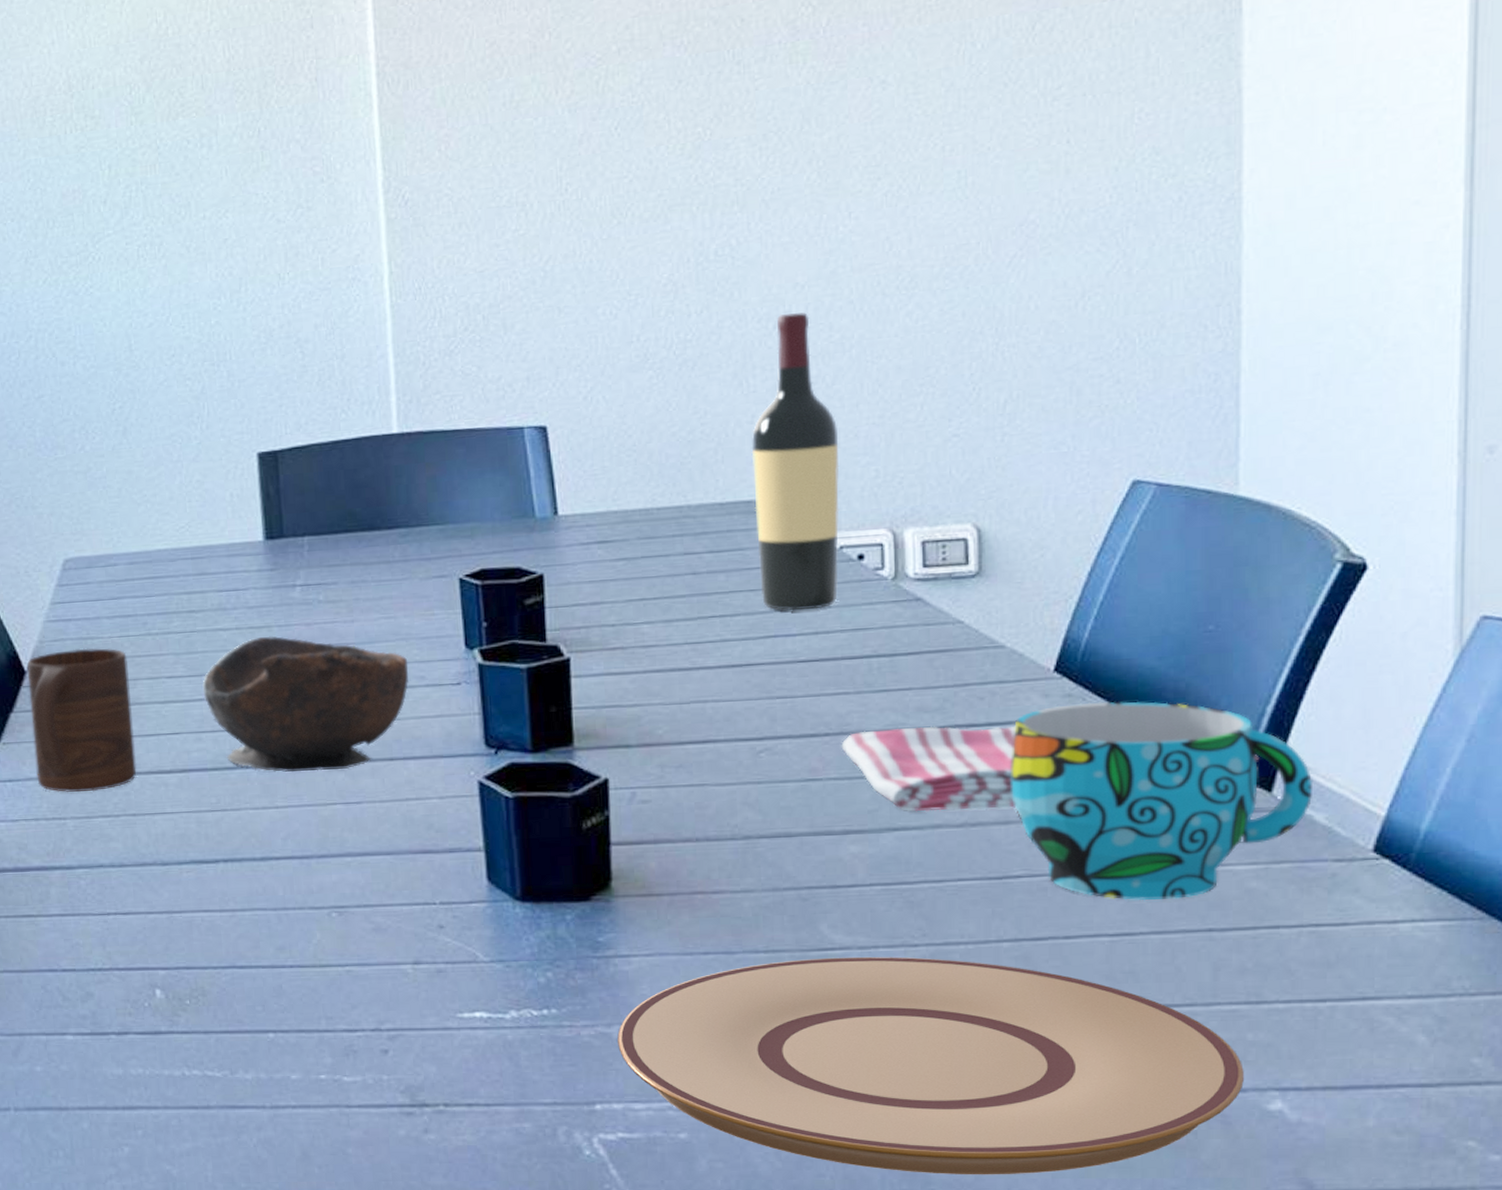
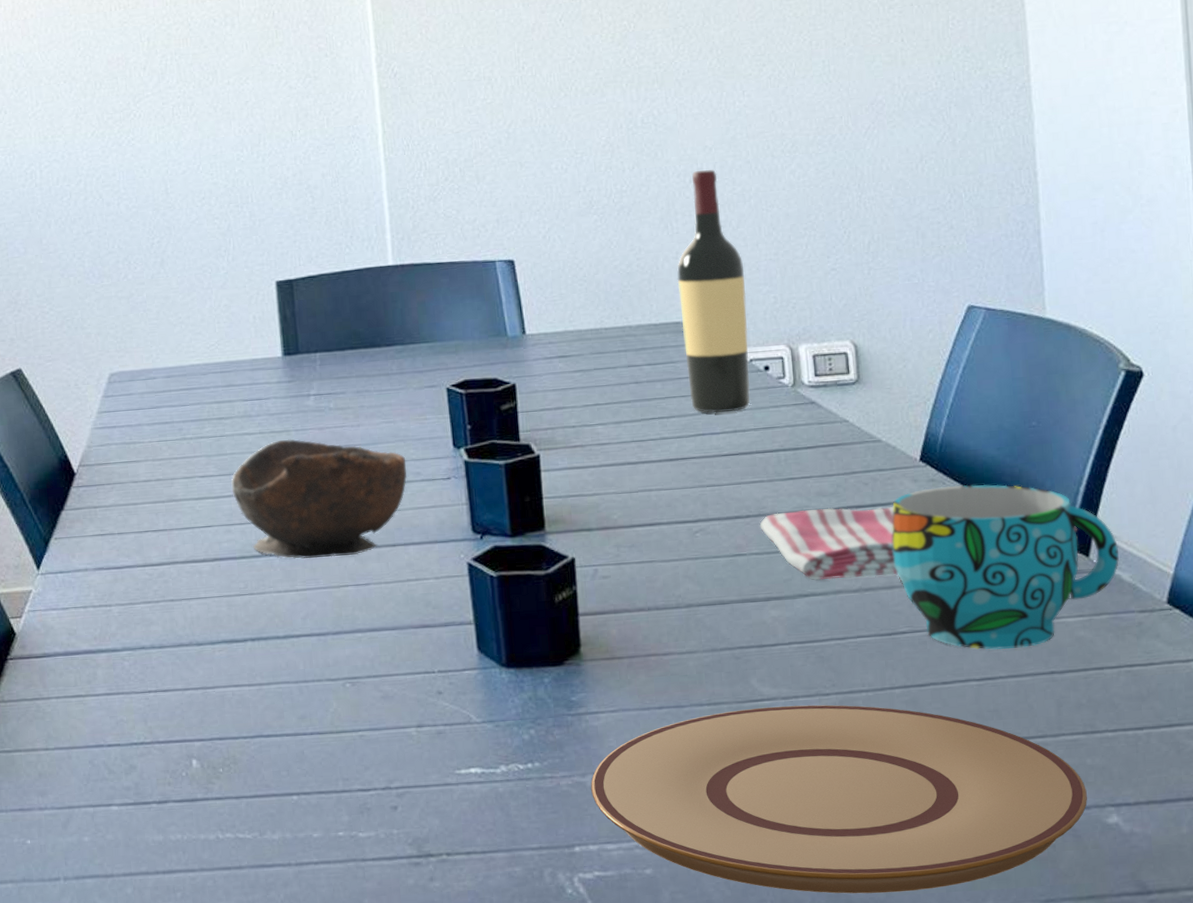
cup: present [27,648,137,792] -> none [76,451,174,582]

